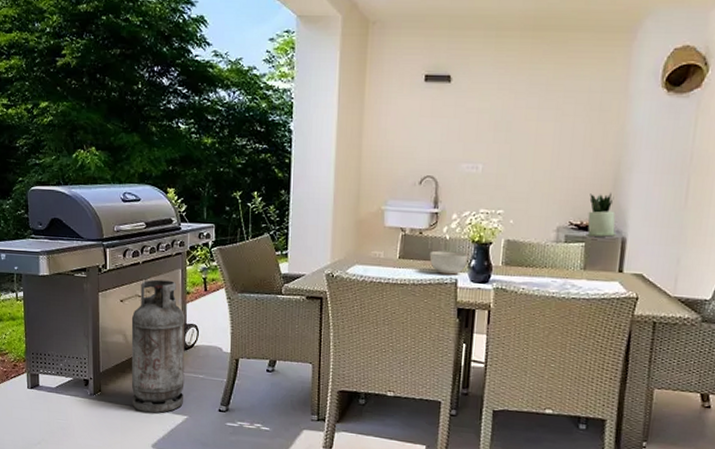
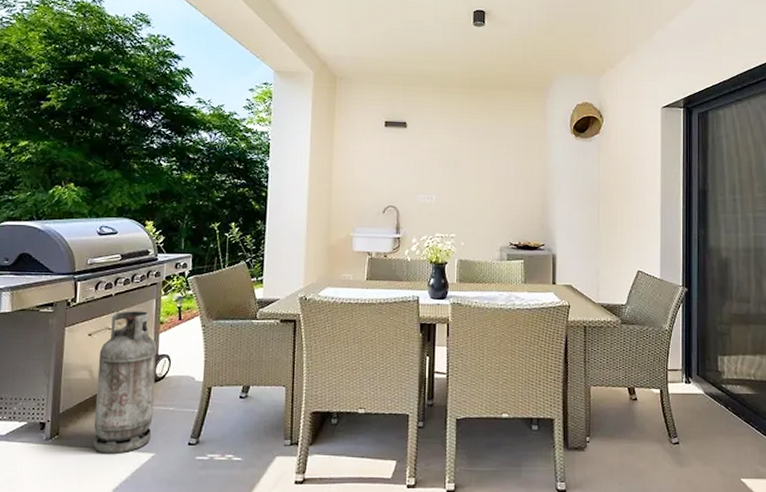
bowl: present [429,250,469,275] -> none [393,271,428,293]
planter: present [586,193,618,238] -> none [524,218,549,255]

